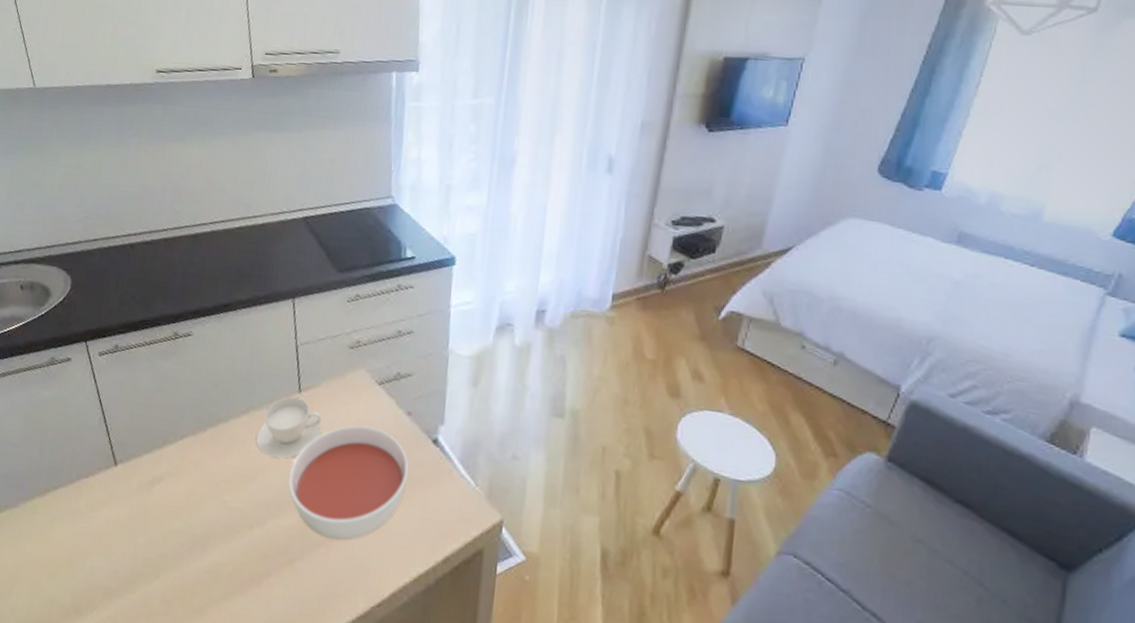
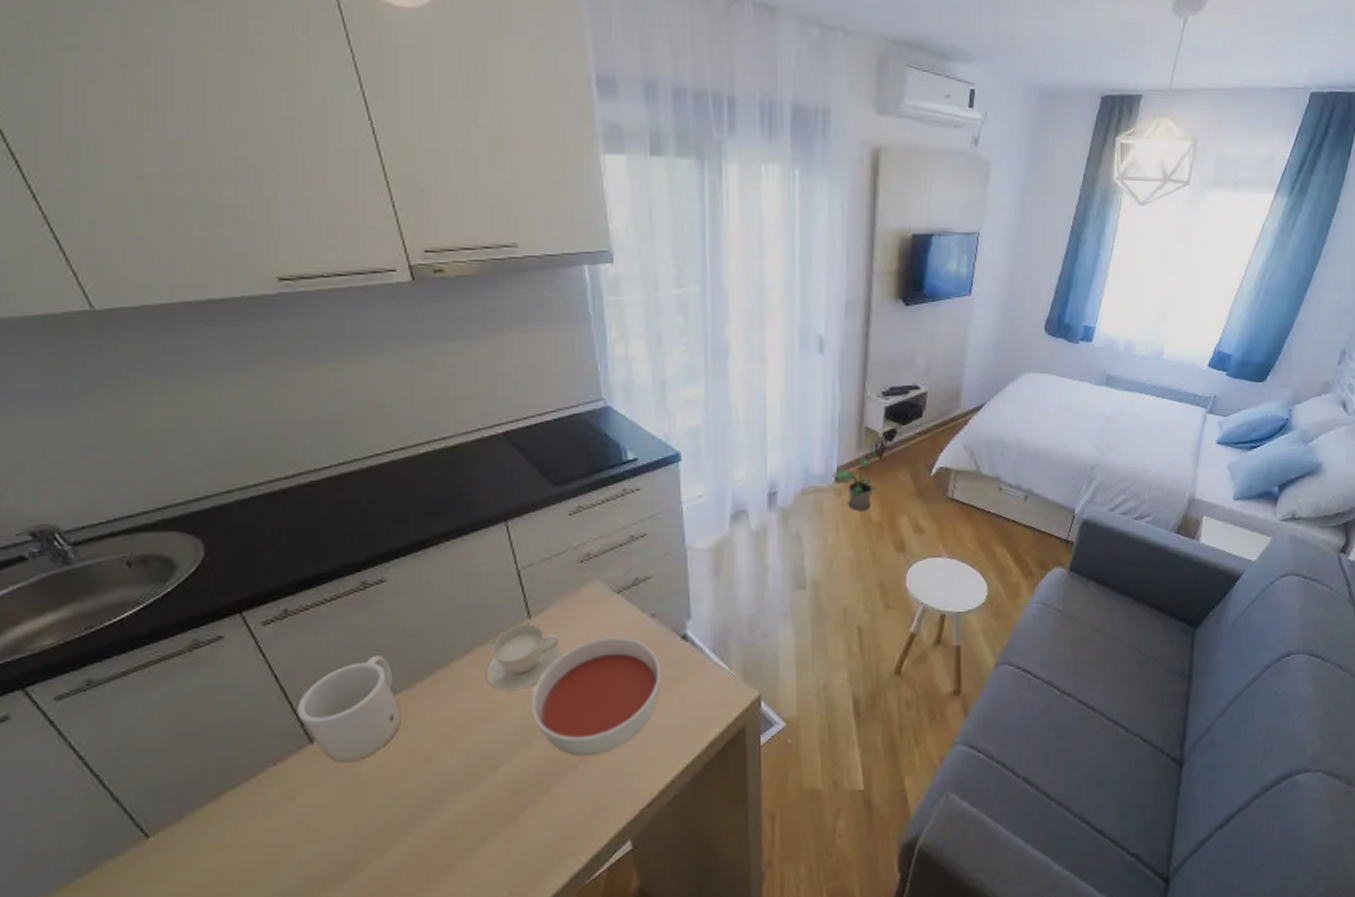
mug: none [109,399,185,491] -> present [296,655,401,763]
potted plant: none [607,287,654,345] -> present [832,457,877,511]

